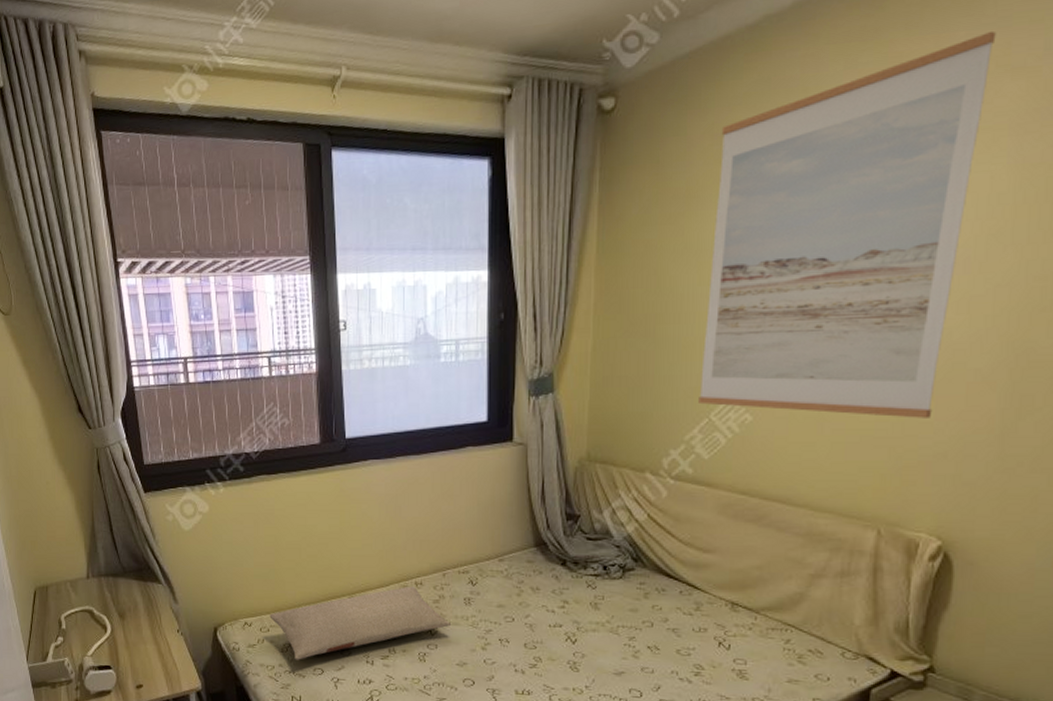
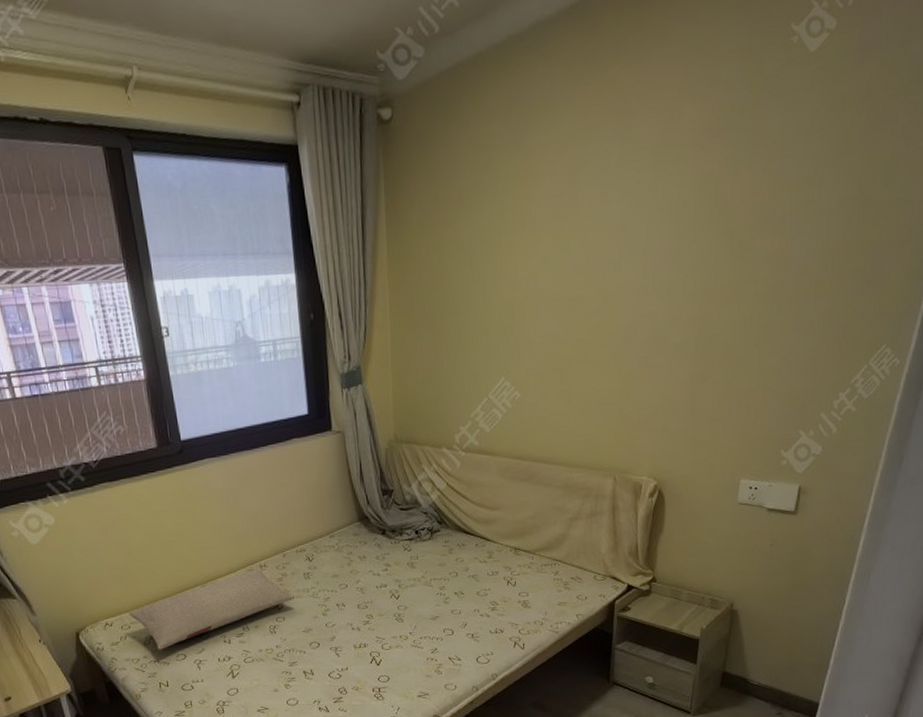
wall art: present [698,30,997,418] -> none [479,60,679,386]

